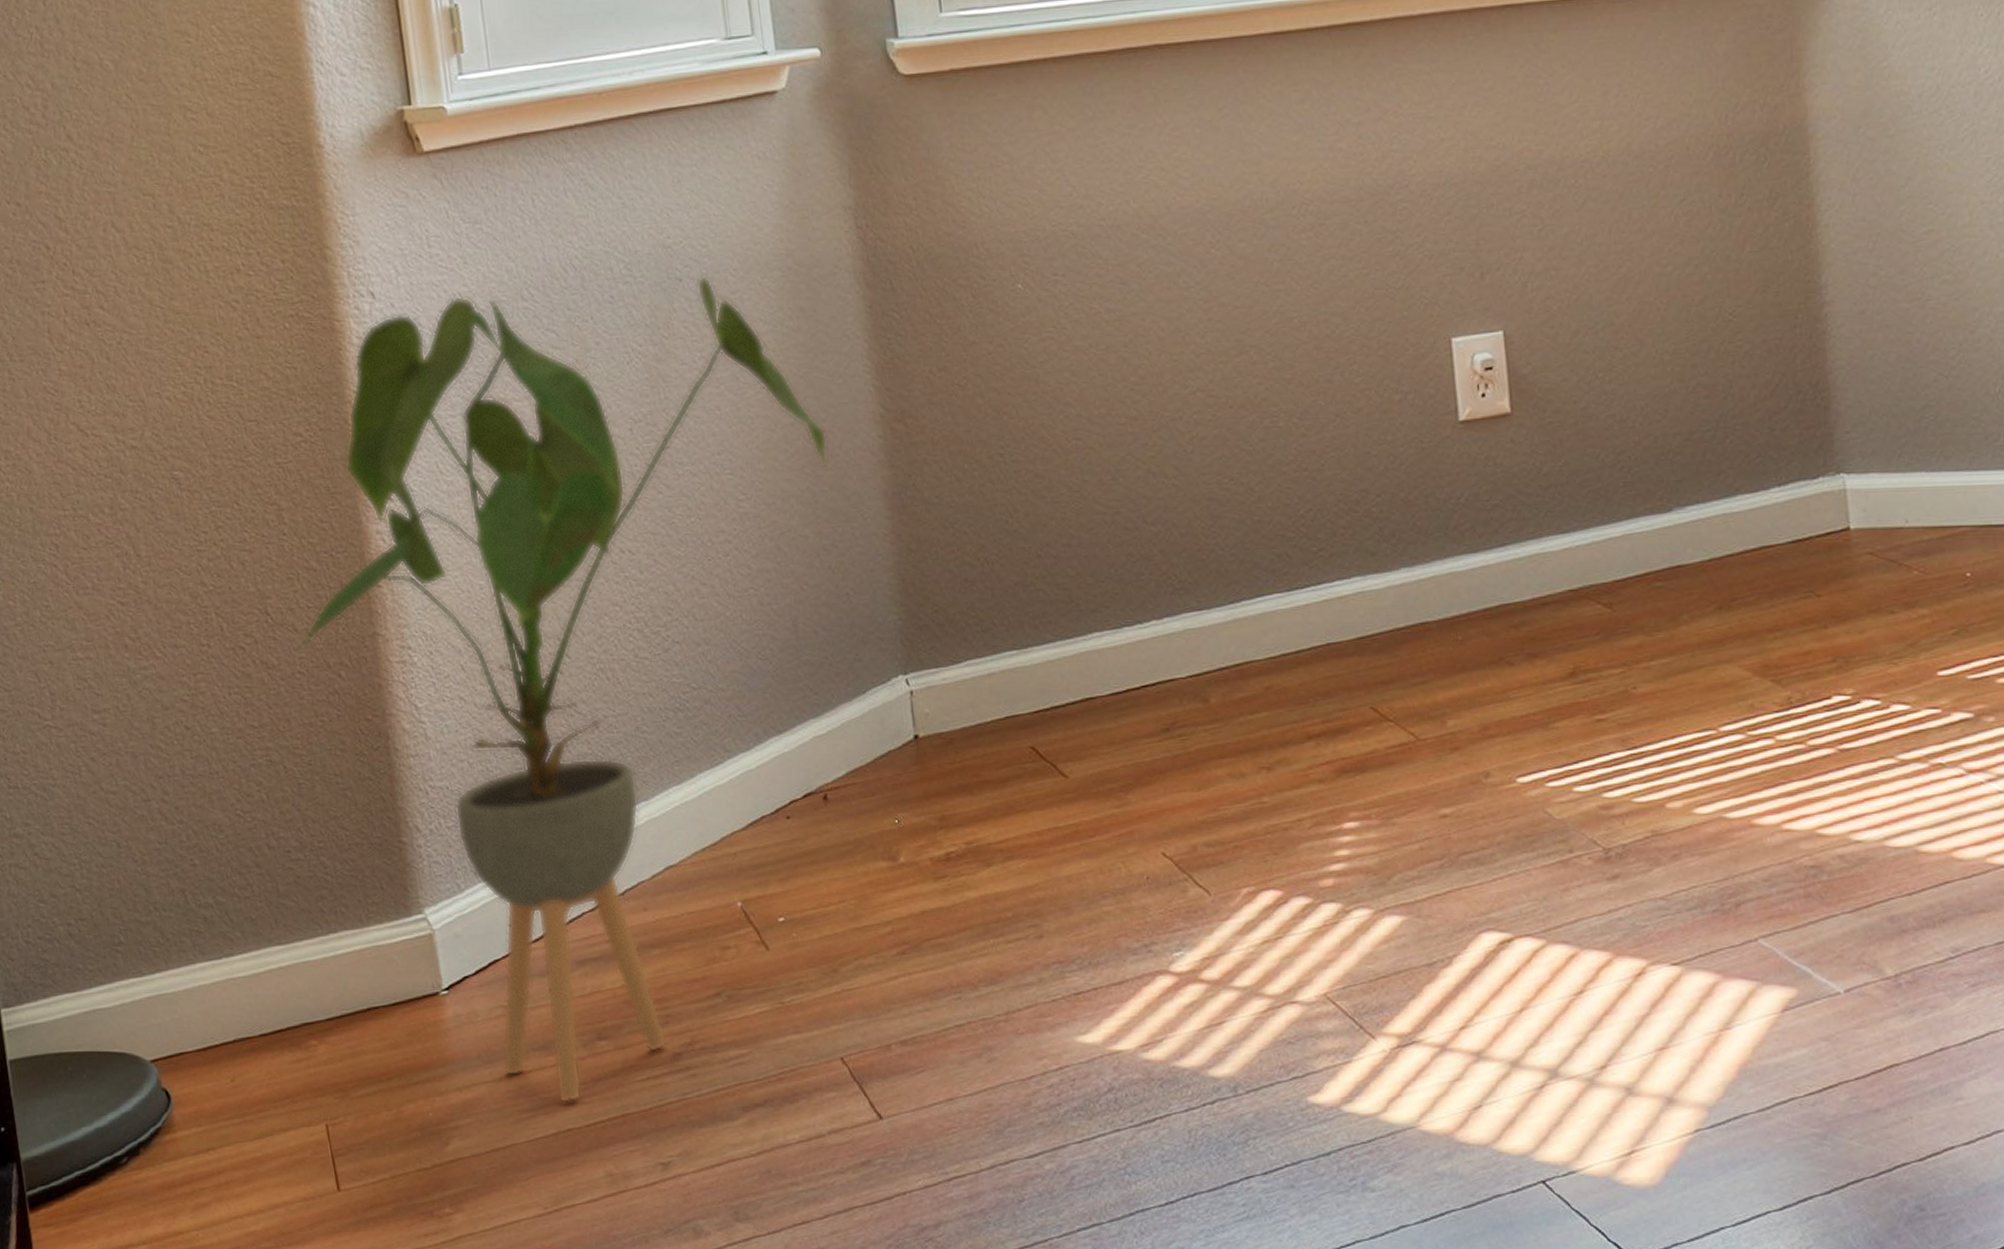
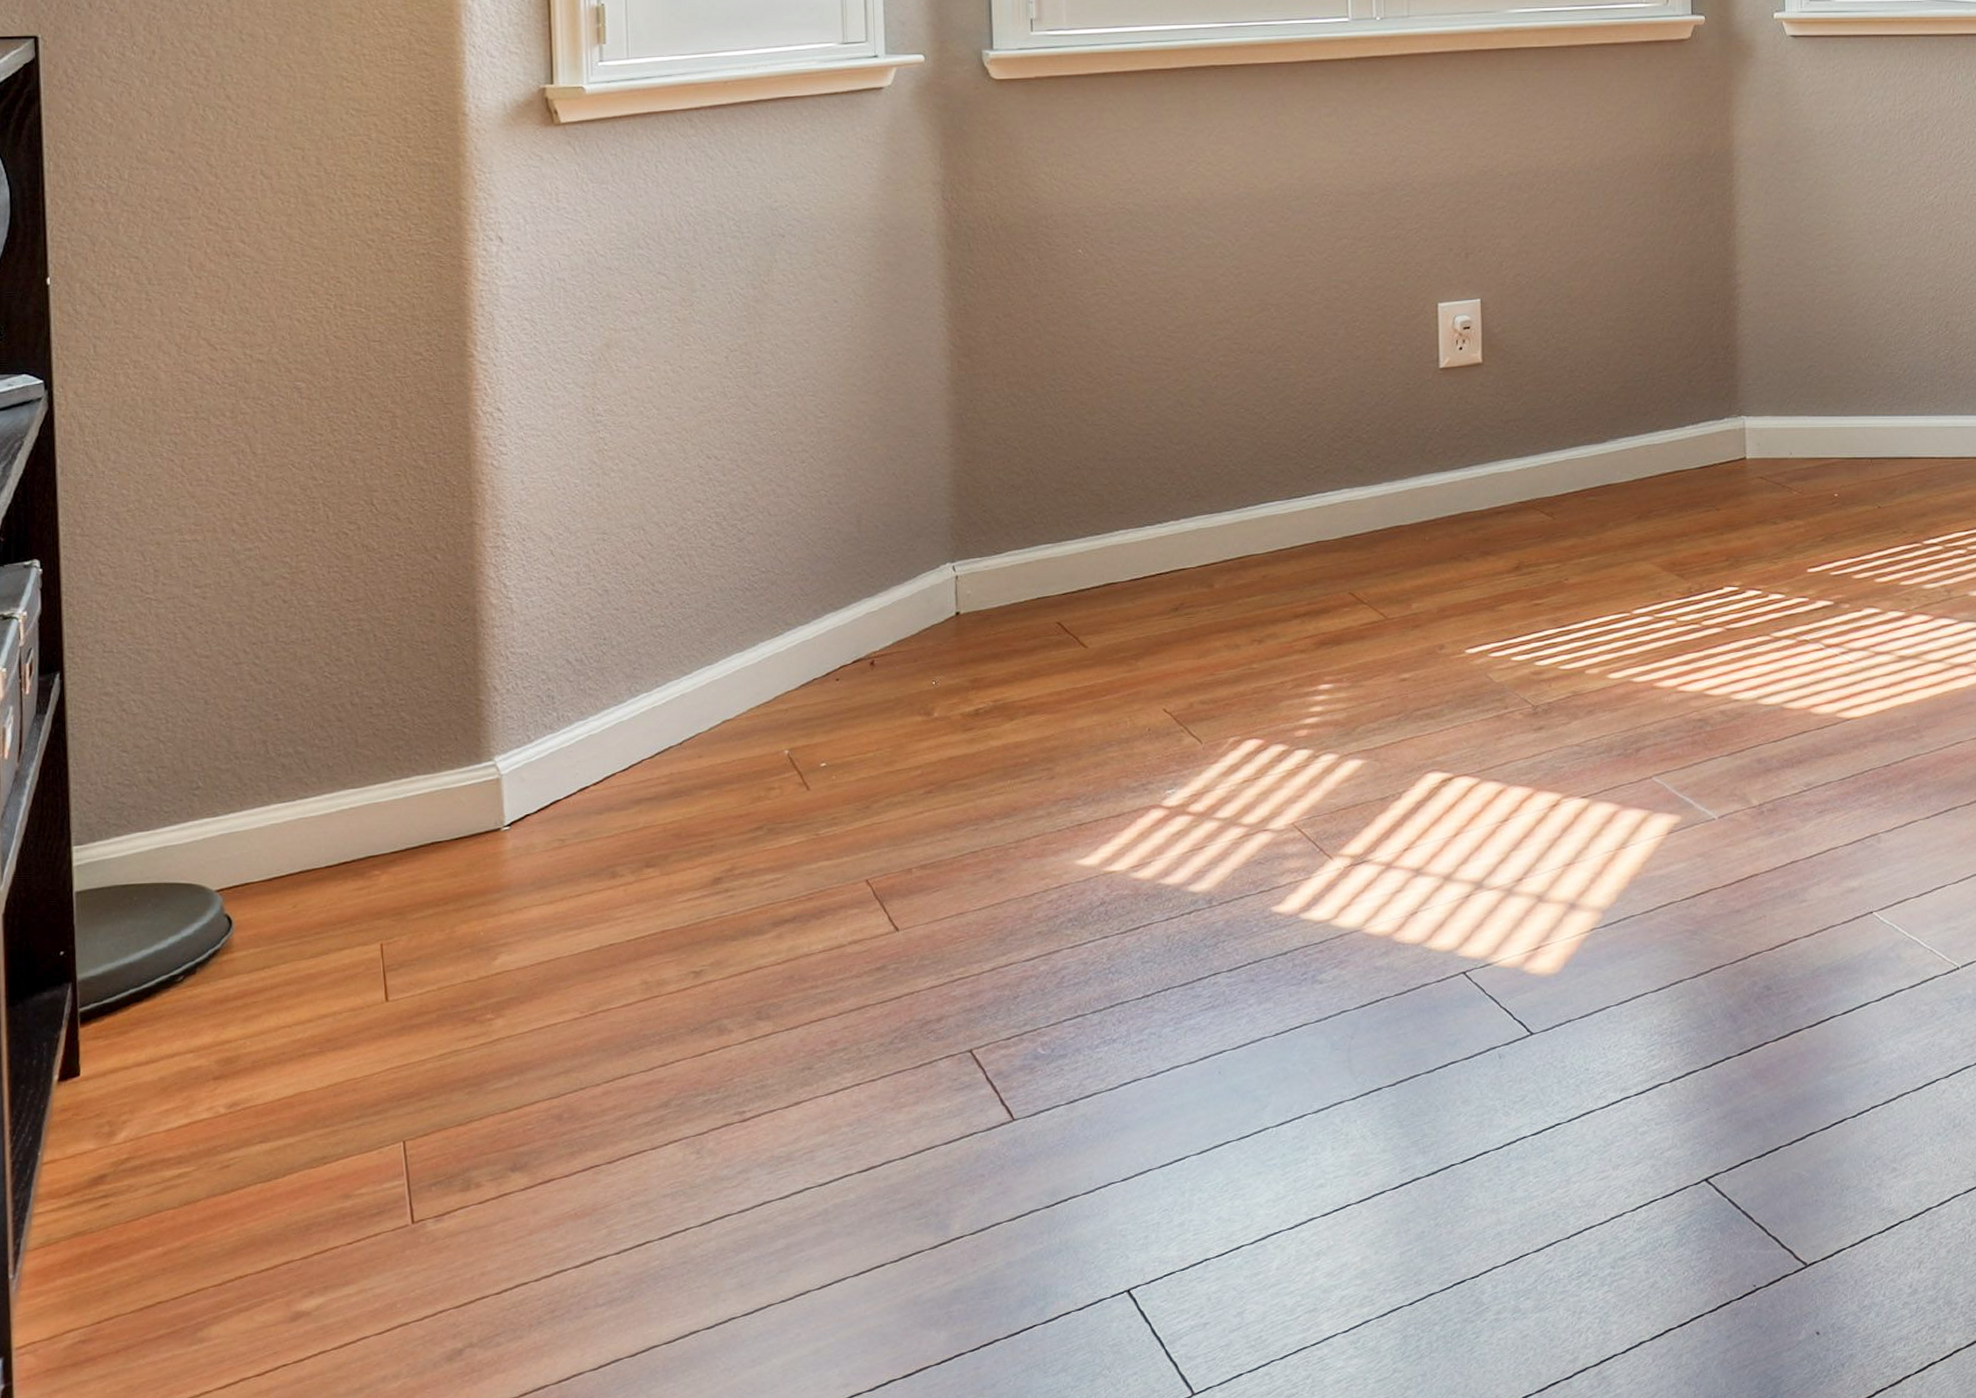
house plant: present [294,276,828,1104] -> none [394,234,901,922]

